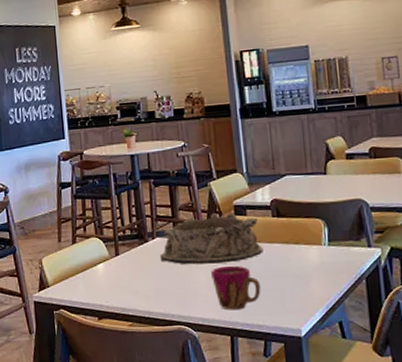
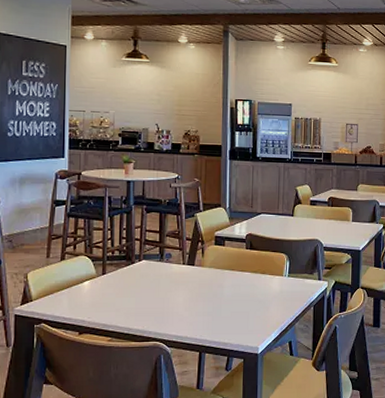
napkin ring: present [160,213,263,265] -> none [144,242,235,287]
cup: present [211,265,261,310] -> none [189,289,230,329]

